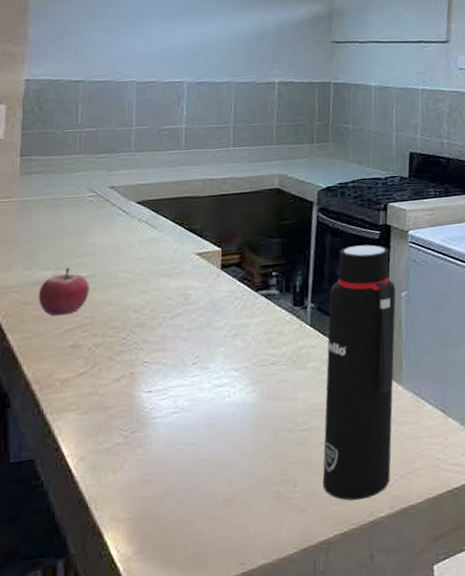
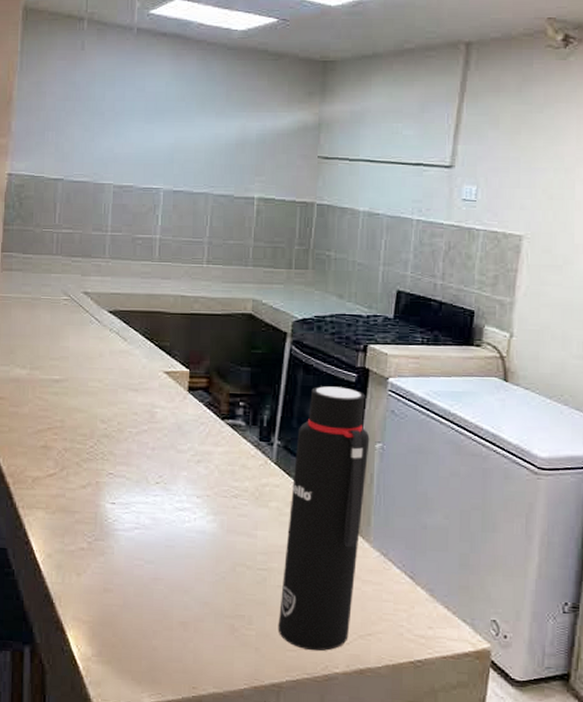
fruit: present [38,267,89,316] -> none [14,368,61,415]

